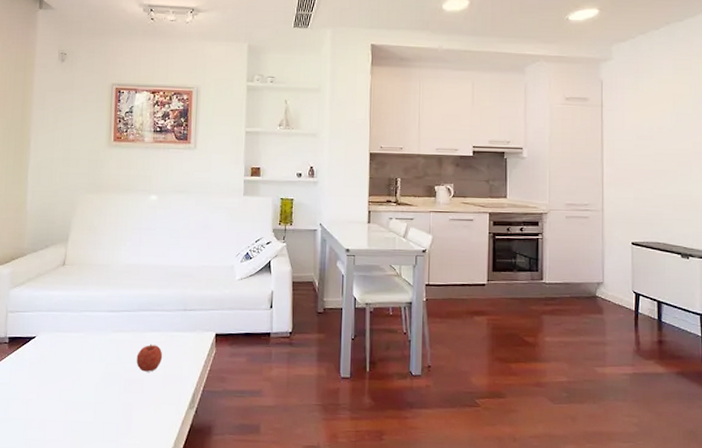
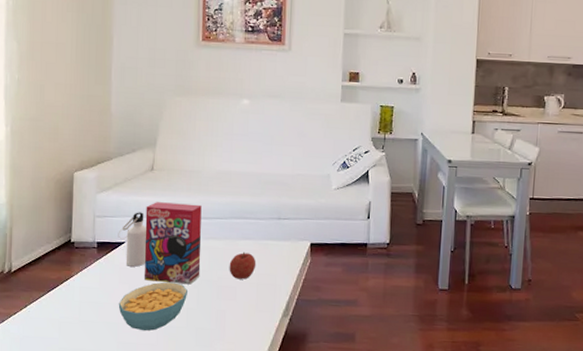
cereal bowl: none [27,376,95,427] -> present [118,282,187,331]
water bottle: none [29,306,57,361] -> present [118,212,147,267]
cereal box: none [54,296,111,378] -> present [144,202,202,285]

